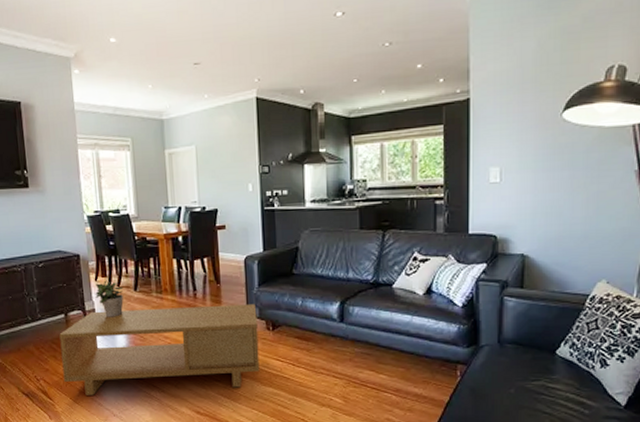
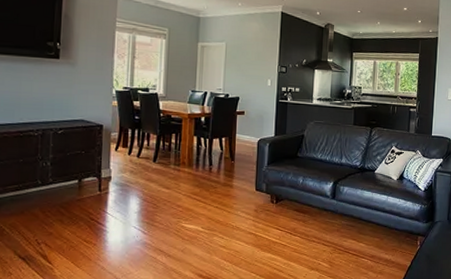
coffee table: present [59,304,260,395] -> none [68,179,264,259]
potted plant: present [95,280,124,318] -> none [113,150,143,185]

